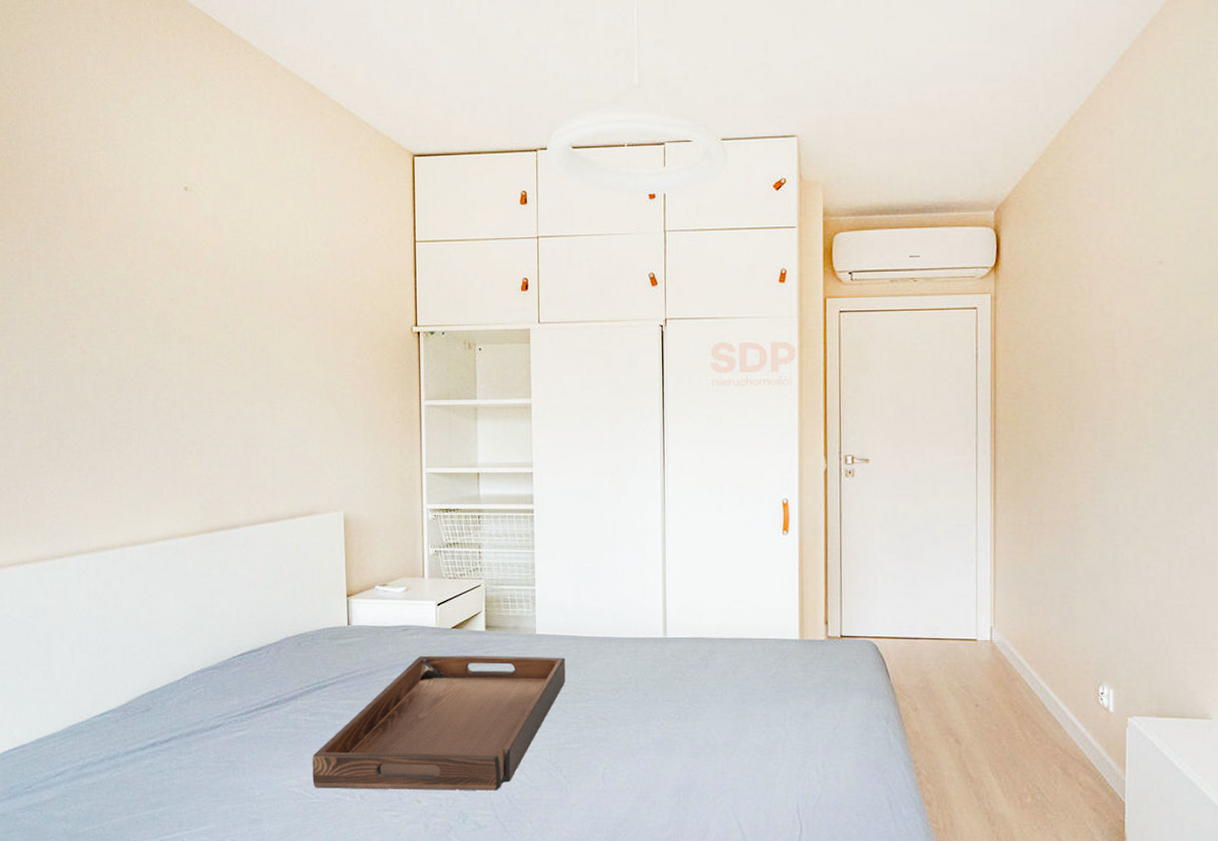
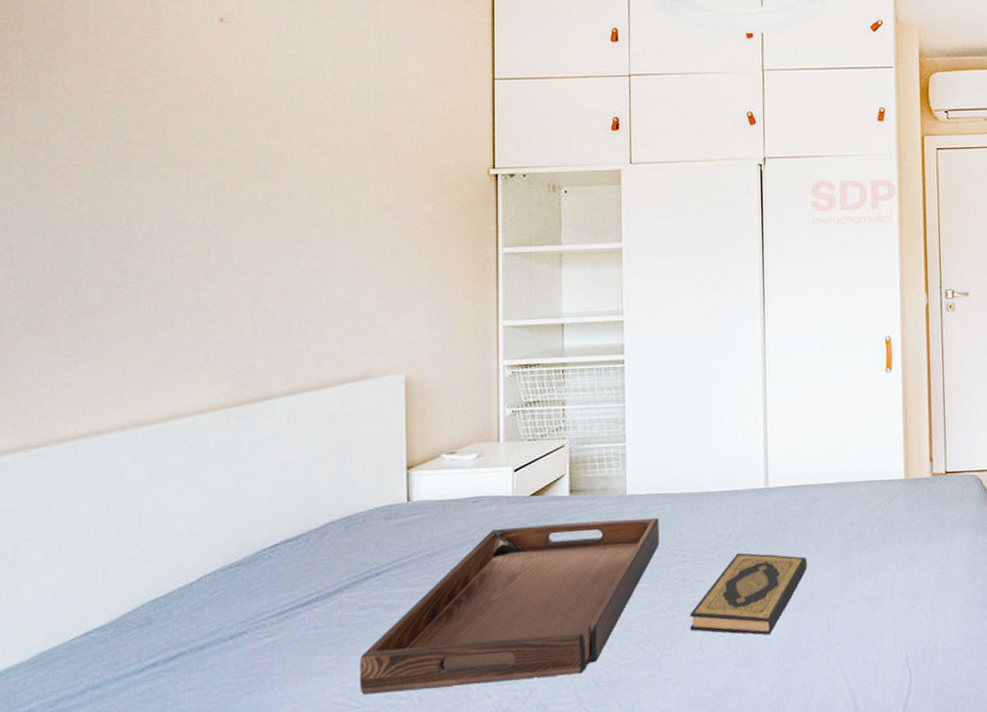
hardback book: none [593,696,703,775] -> present [690,553,808,635]

